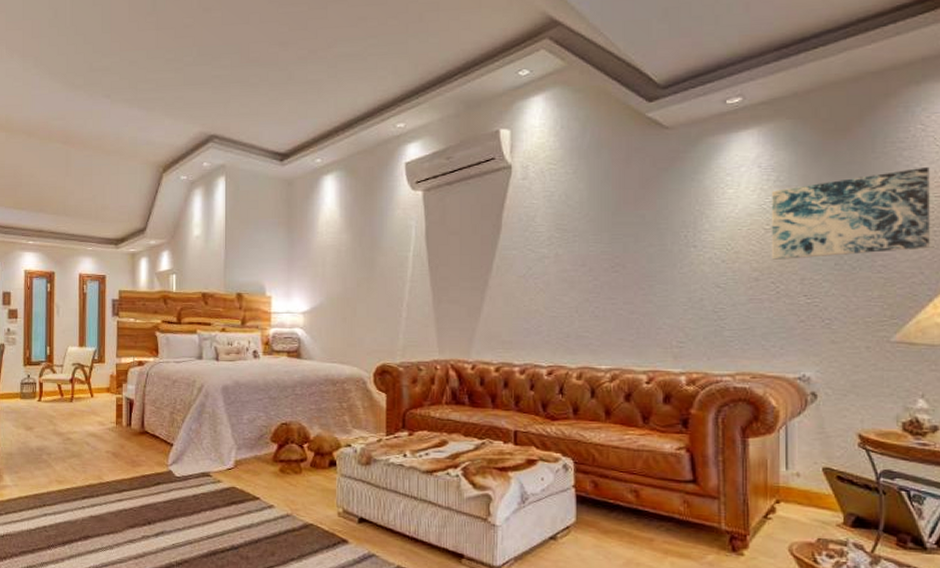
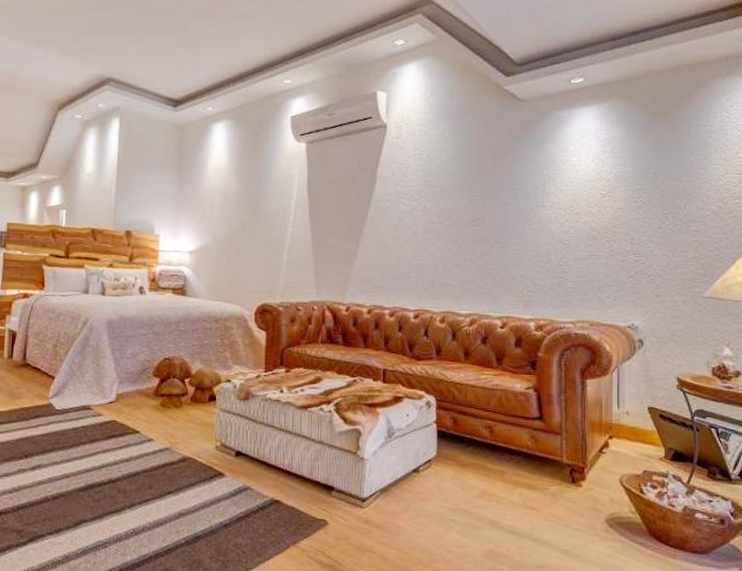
wall art: present [771,166,930,260] -> none [606,147,733,222]

